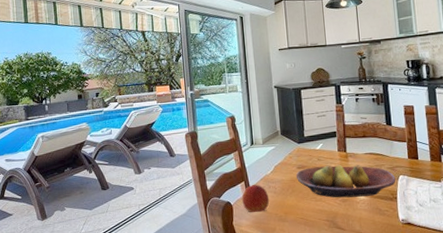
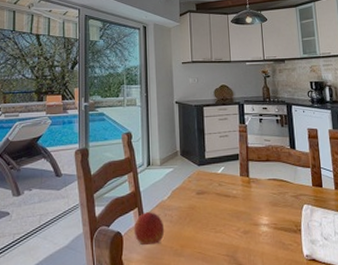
fruit bowl: present [296,164,396,198] -> none [194,190,300,229]

